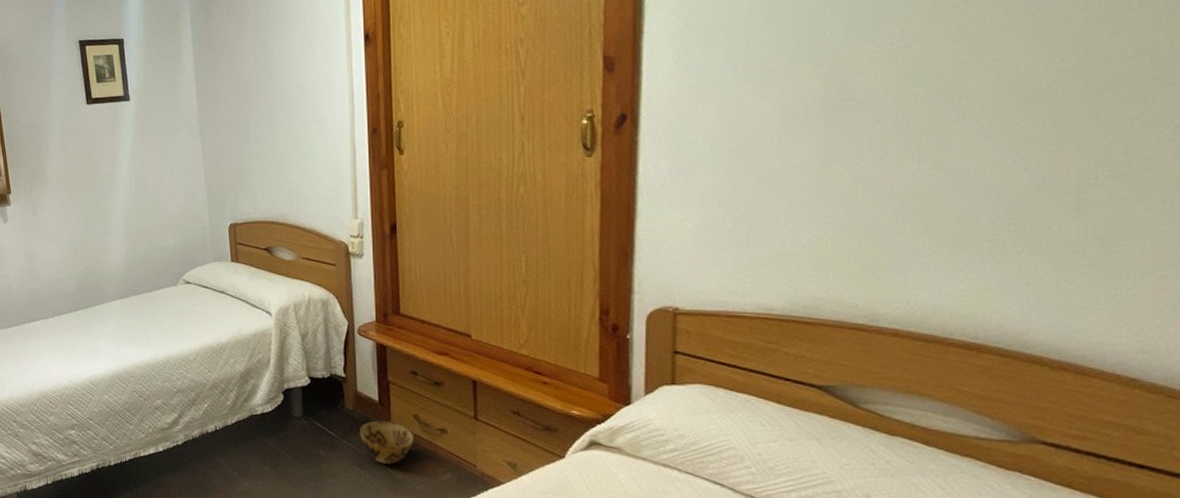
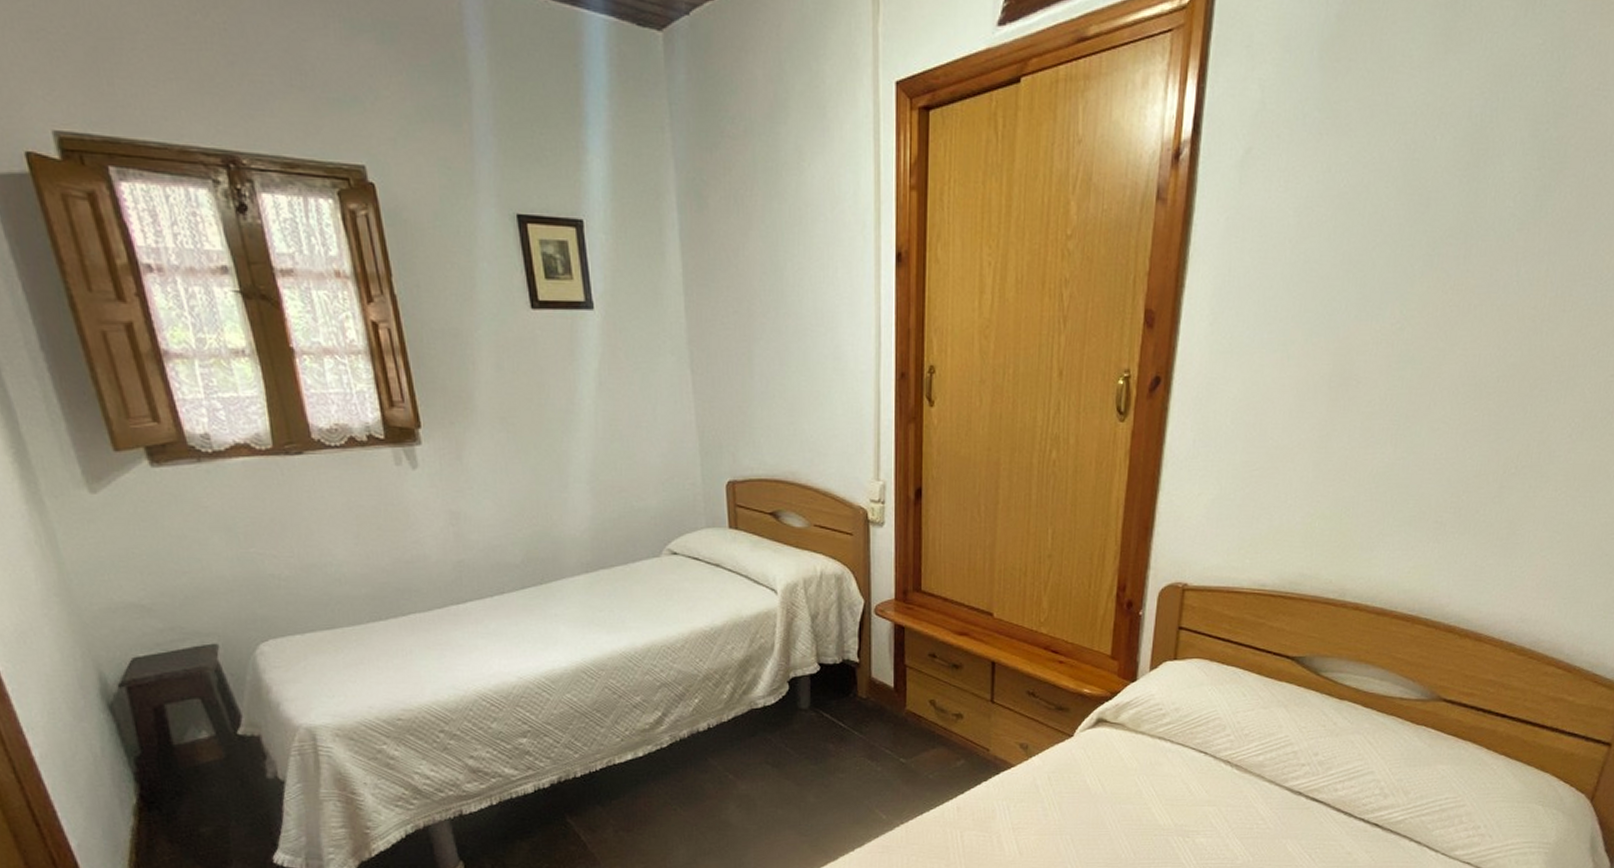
woven basket: present [359,421,415,464] -> none [871,708,930,754]

